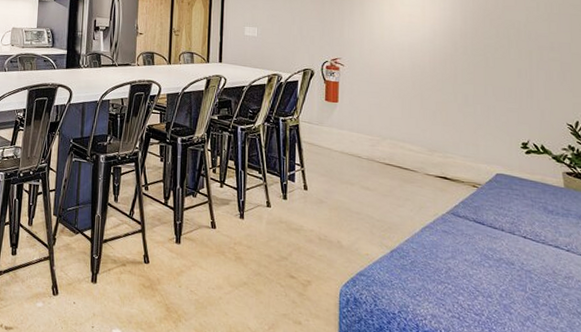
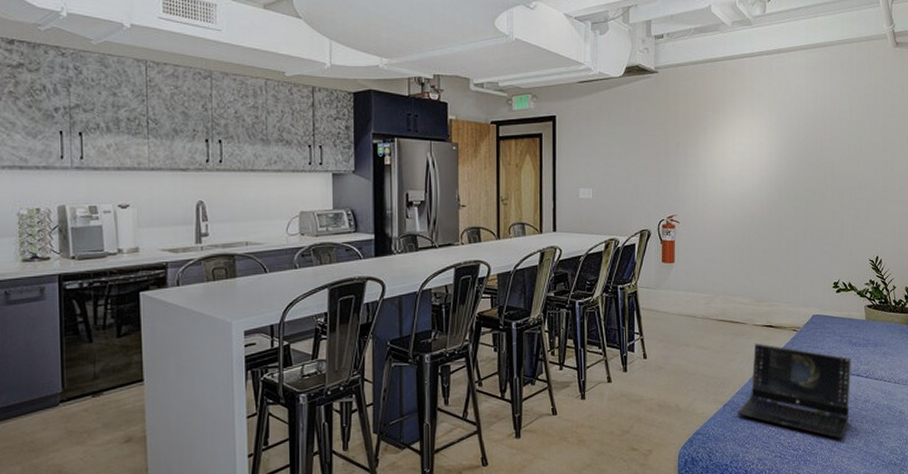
laptop computer: none [407,193,548,314] -> present [737,343,852,439]

